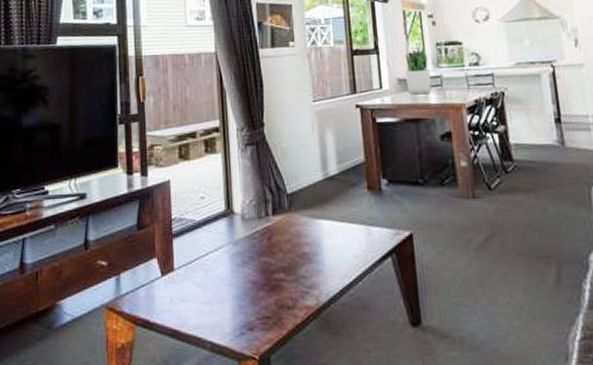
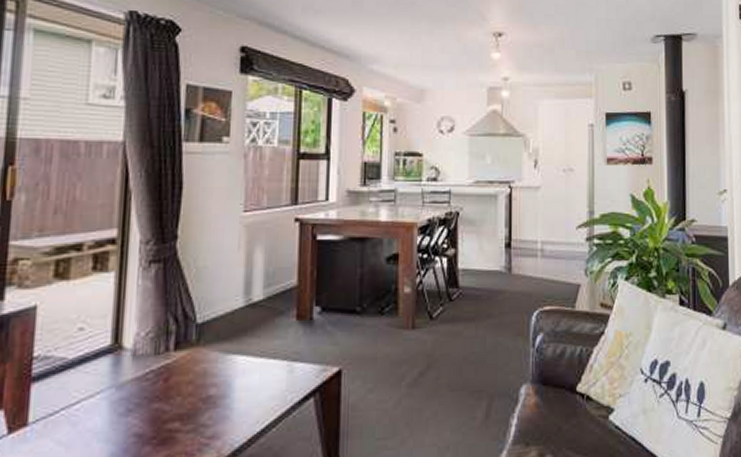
planter: present [404,47,432,95] -> none [357,156,384,210]

